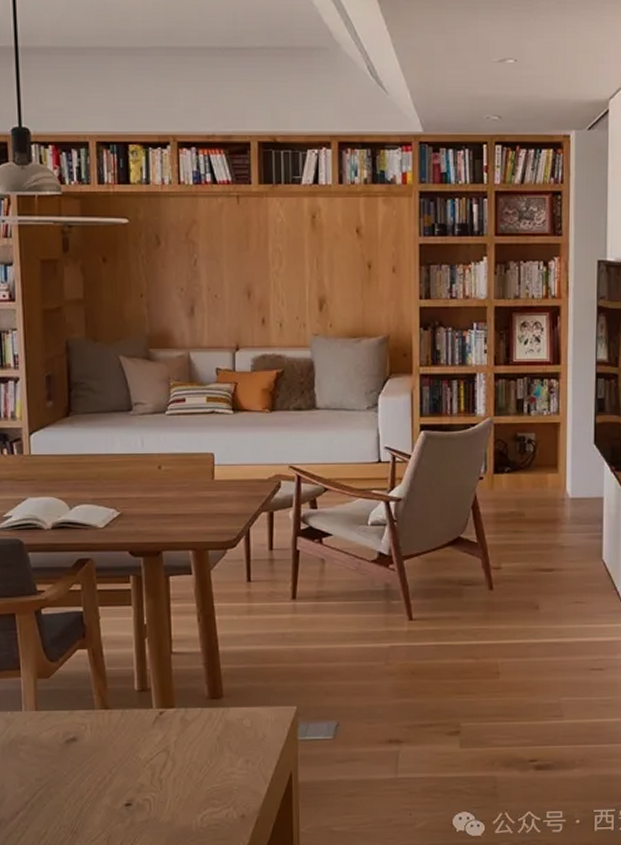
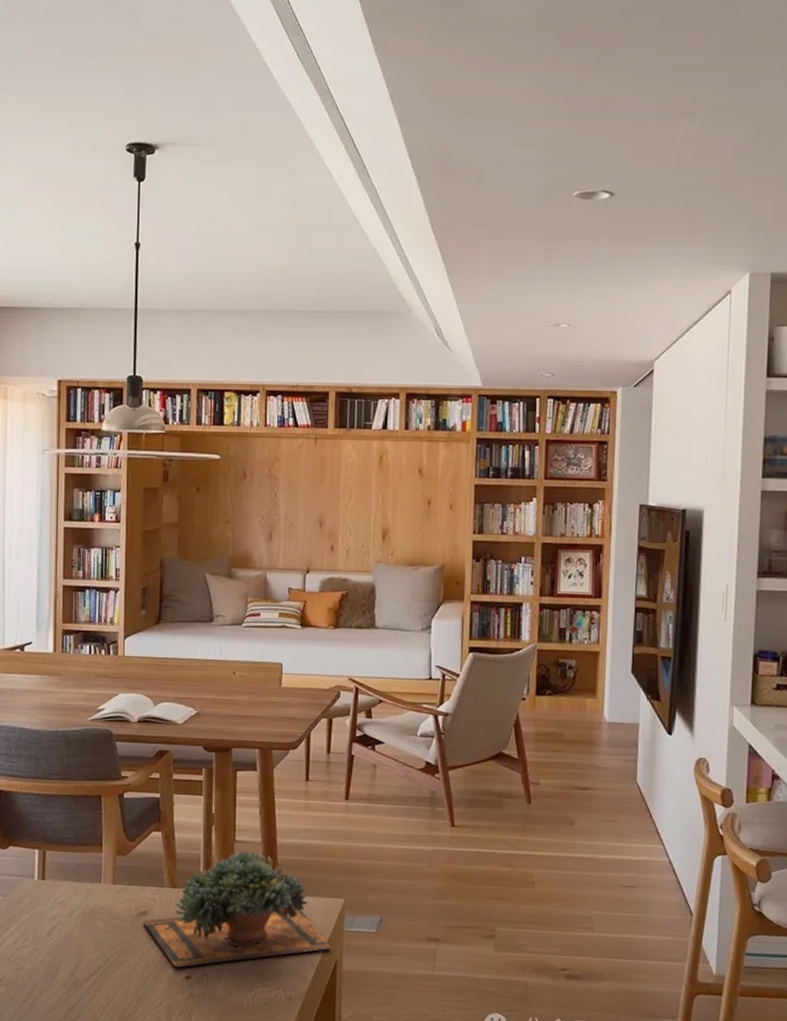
succulent plant: none [74,663,286,795] -> present [144,851,332,968]

